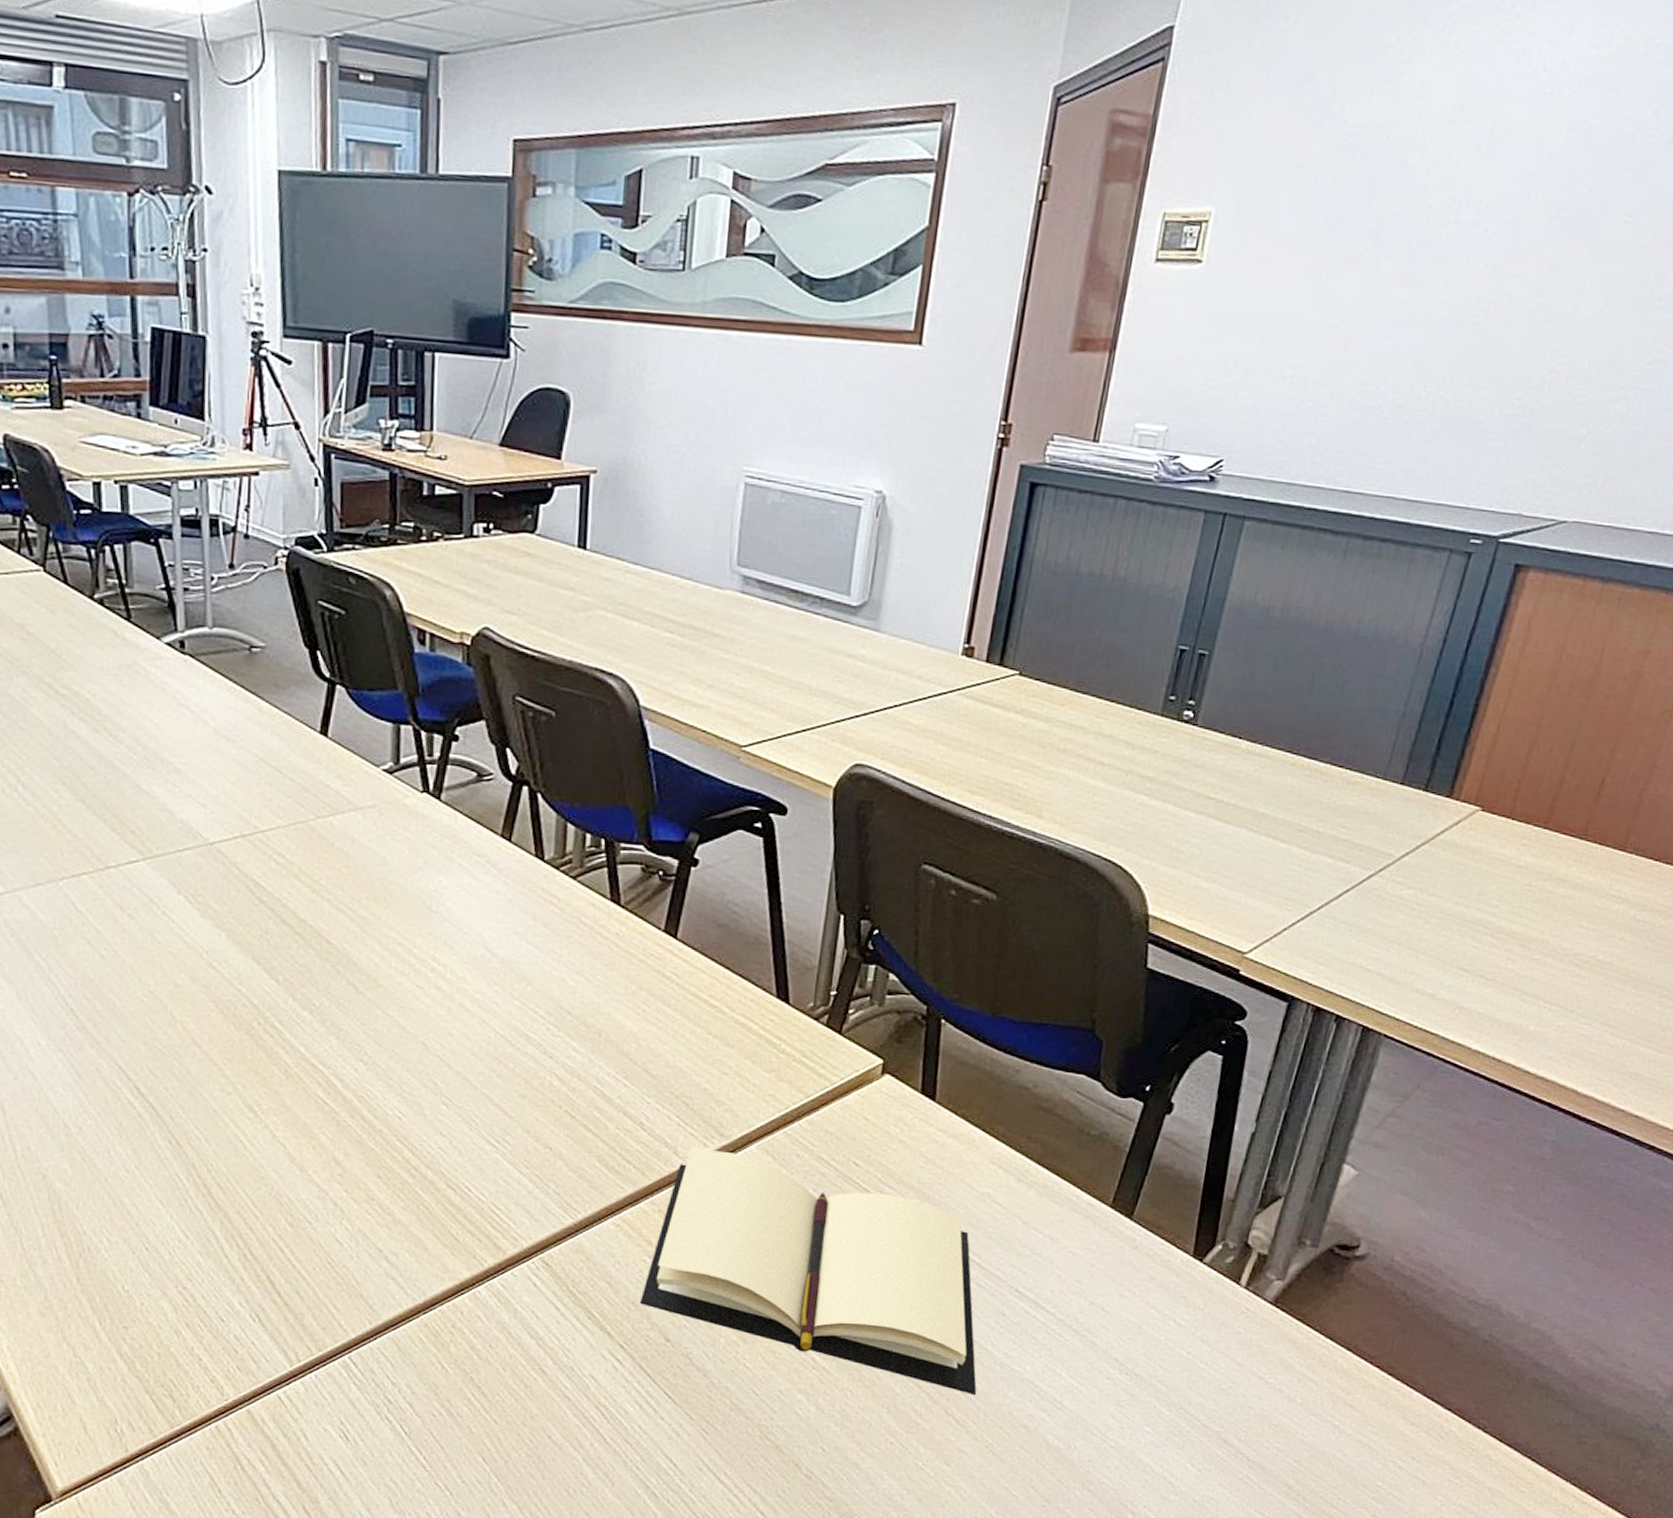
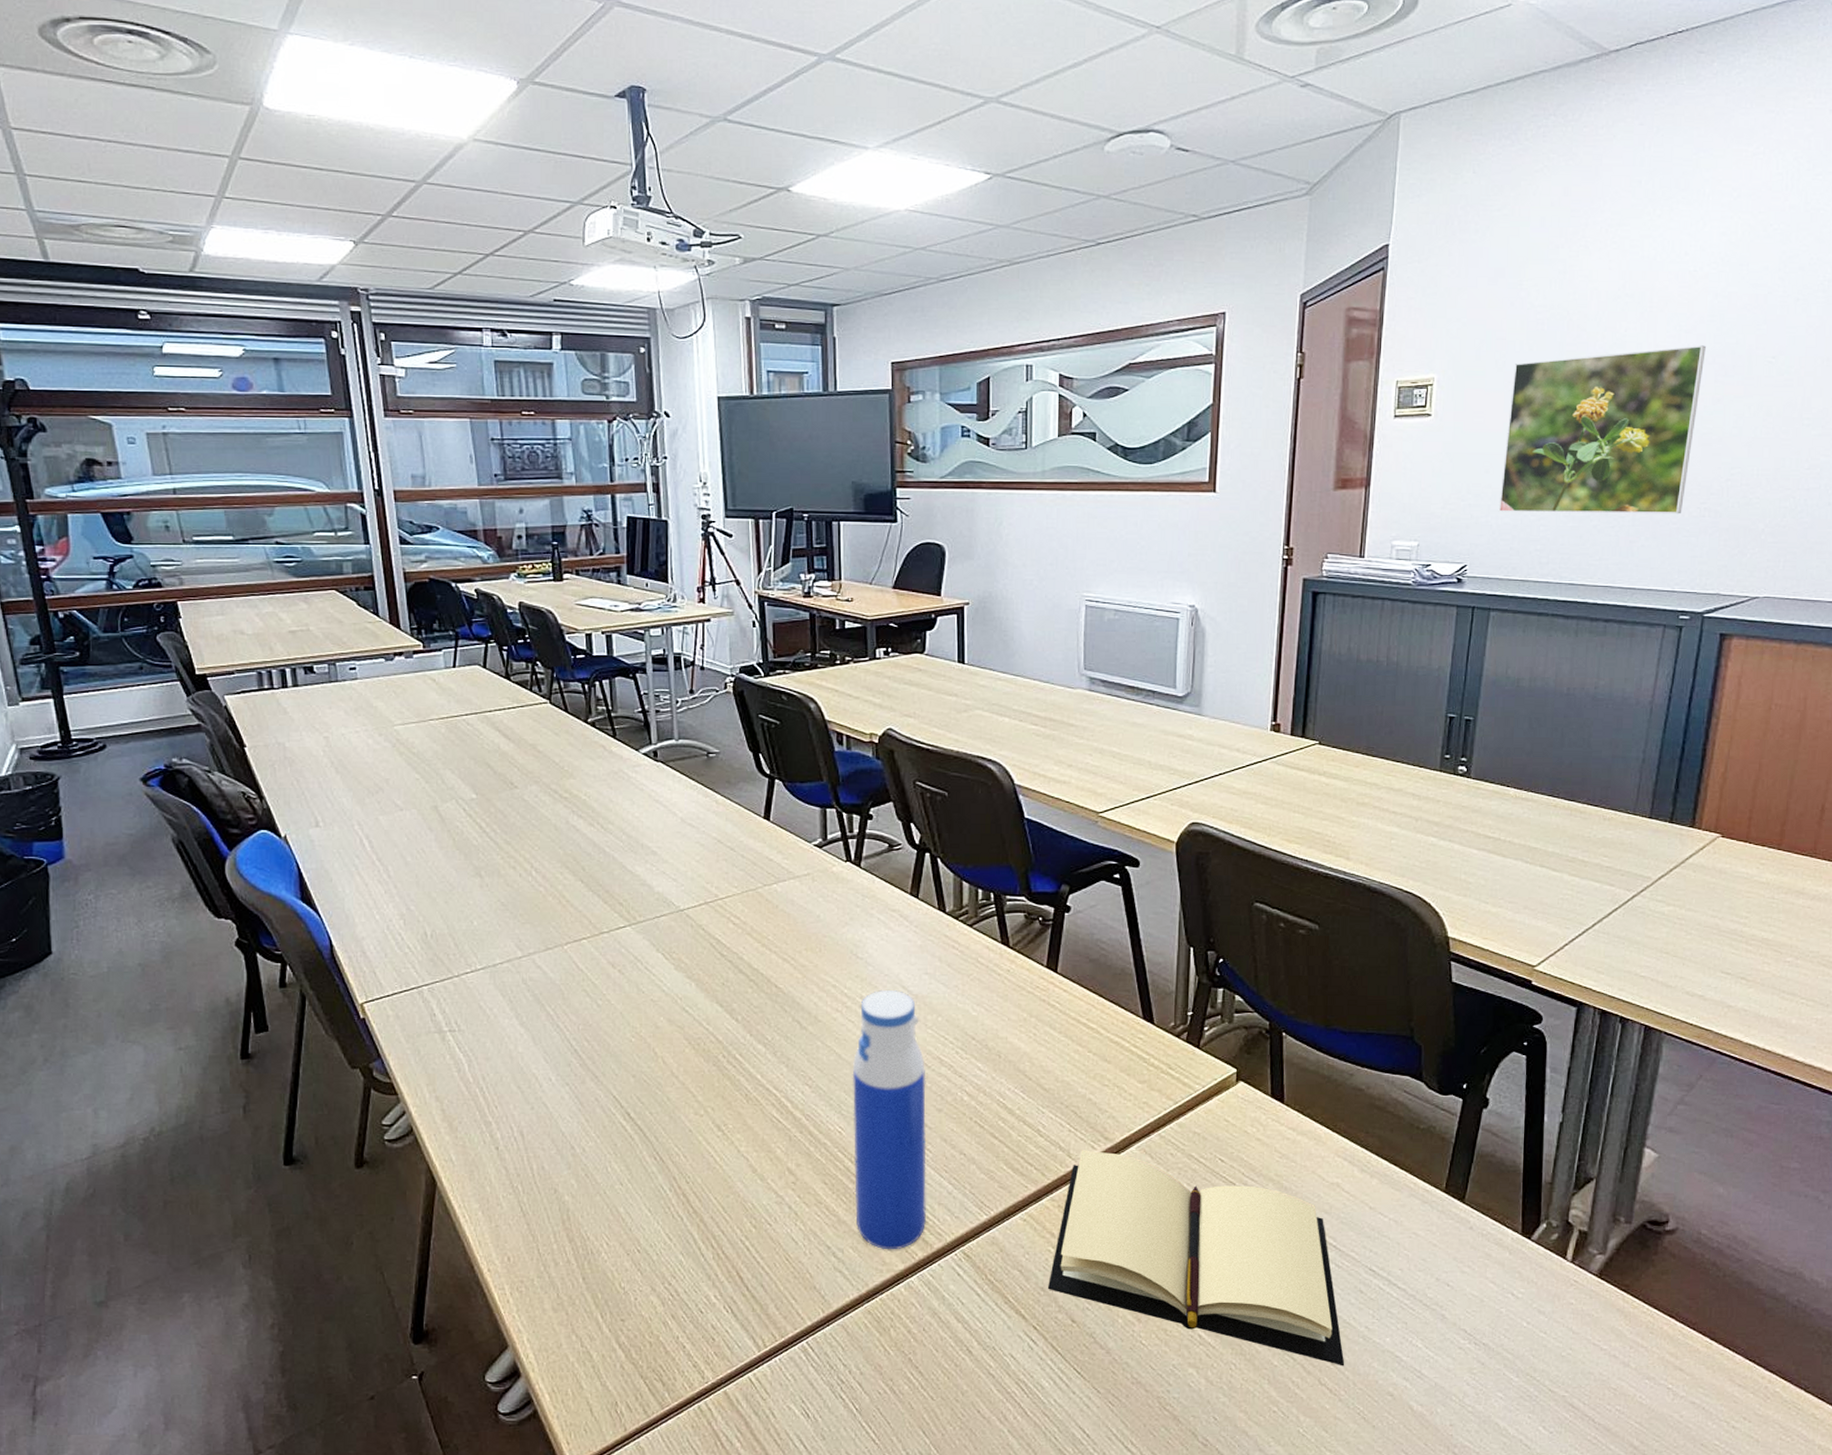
water bottle: none [414,950,509,1256] -> present [852,989,927,1250]
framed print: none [1270,192,1551,411] -> present [1498,345,1706,514]

